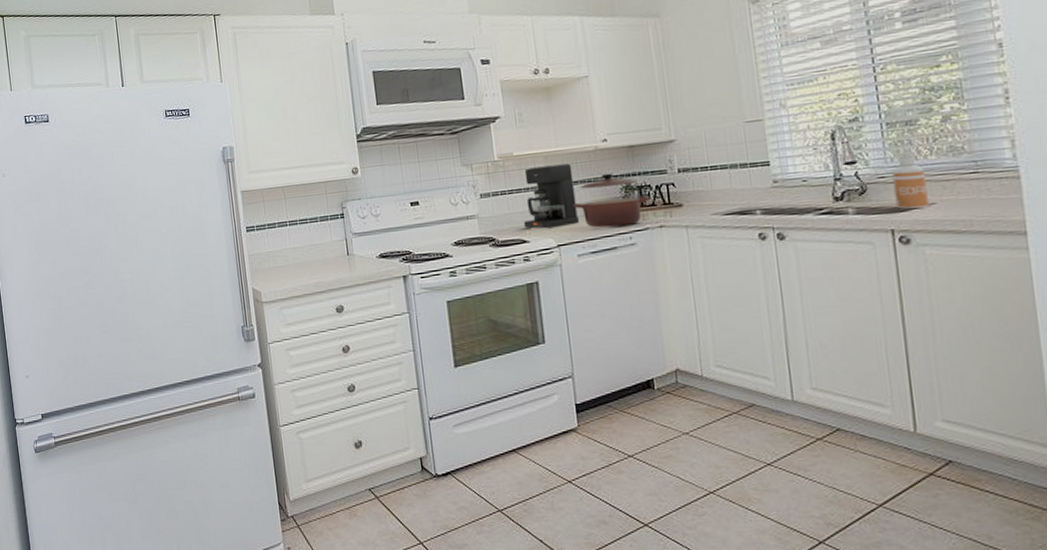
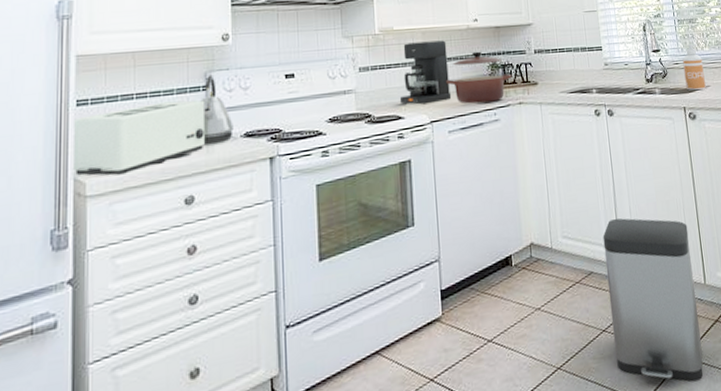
toaster: none [246,226,347,287] -> present [73,100,205,176]
kettle: none [340,204,370,265] -> present [201,74,234,146]
pedal bin: none [768,351,908,533] -> present [603,218,703,382]

